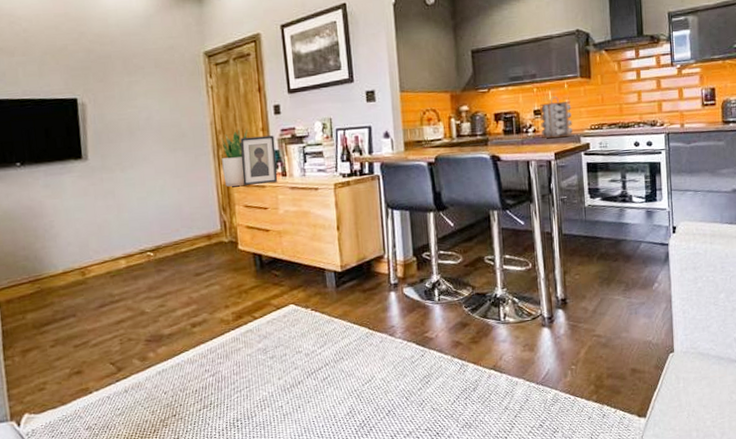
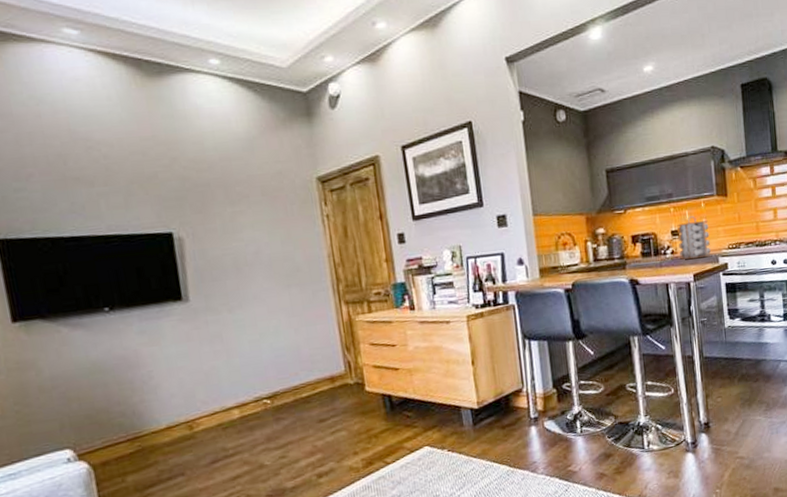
planter: present [221,128,248,188] -> none [341,260,371,325]
picture frame: present [240,135,278,186] -> none [362,266,406,323]

